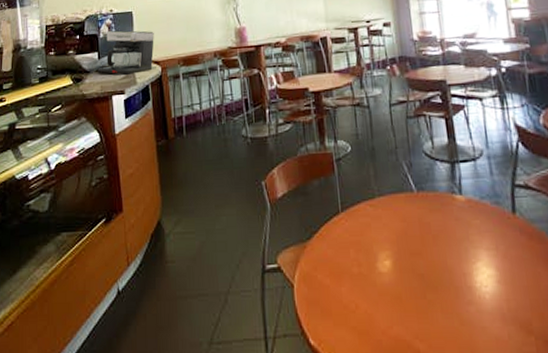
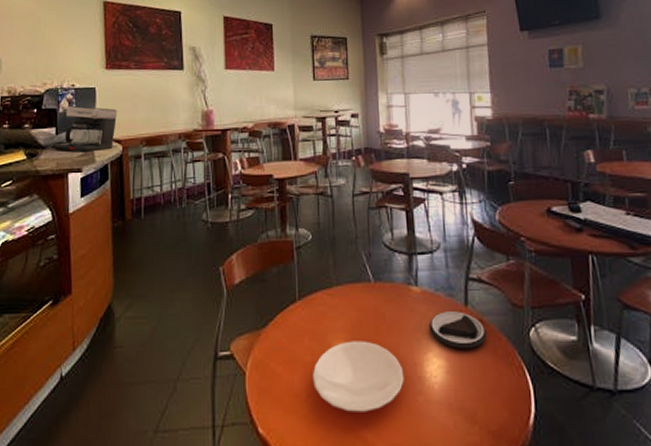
saucer: none [359,251,454,323] -> present [312,341,404,412]
cake slice: none [476,219,538,259] -> present [429,311,487,350]

